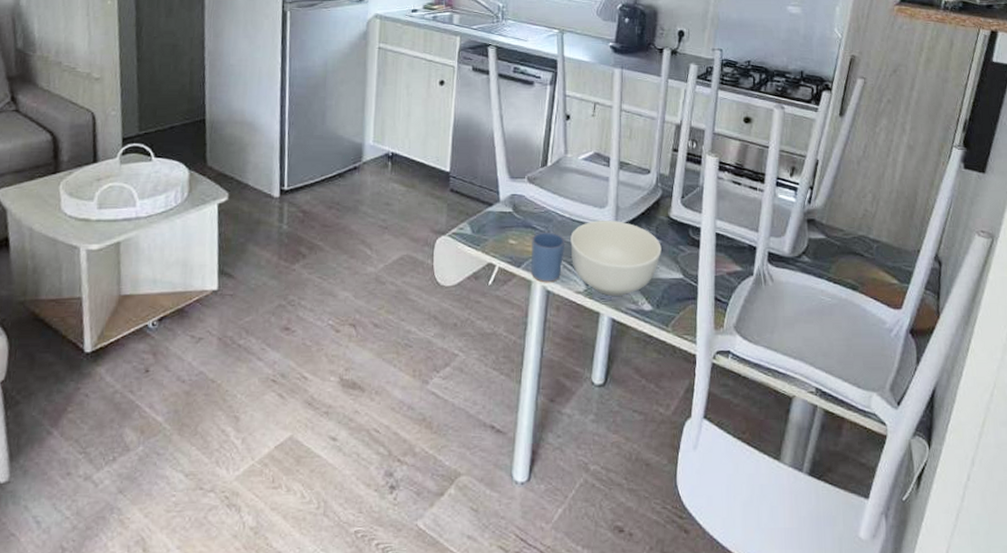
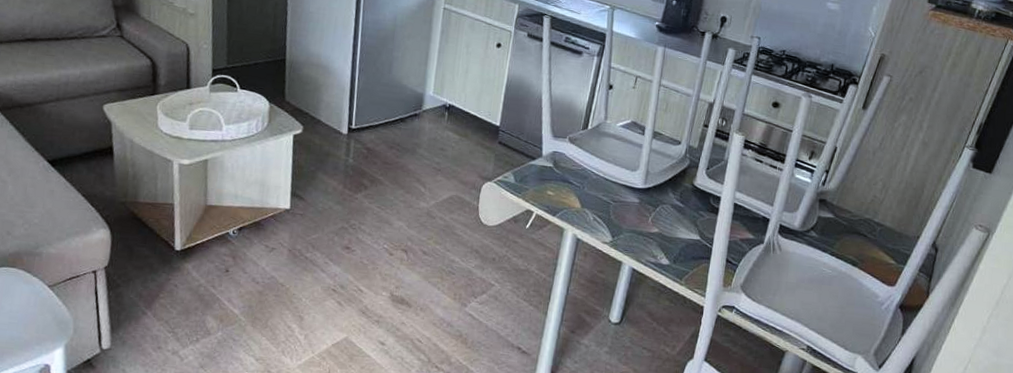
mug: present [531,231,566,282] -> none [565,187,598,231]
bowl: present [570,221,662,296] -> none [601,182,684,250]

